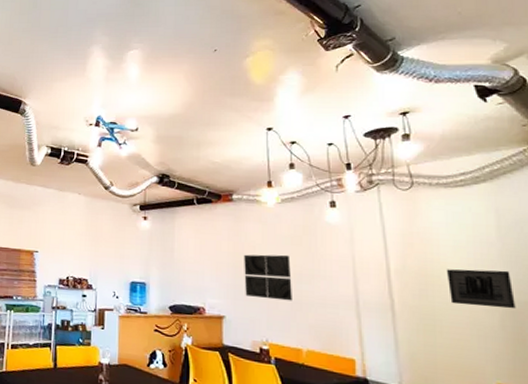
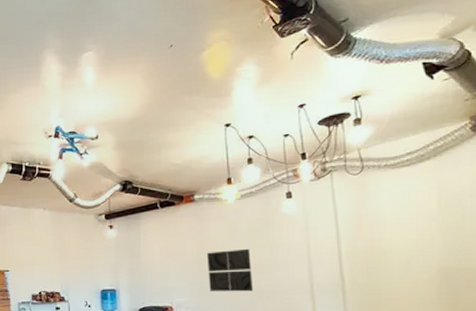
wall art: present [446,269,516,309] -> none [391,242,451,278]

